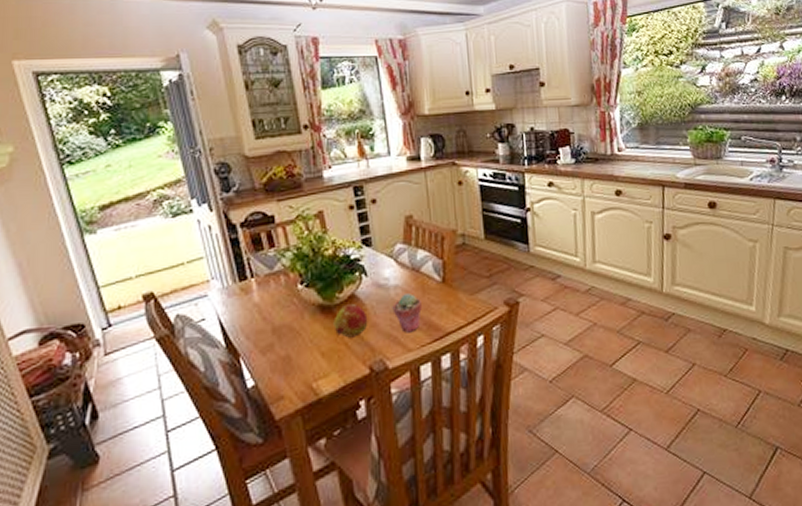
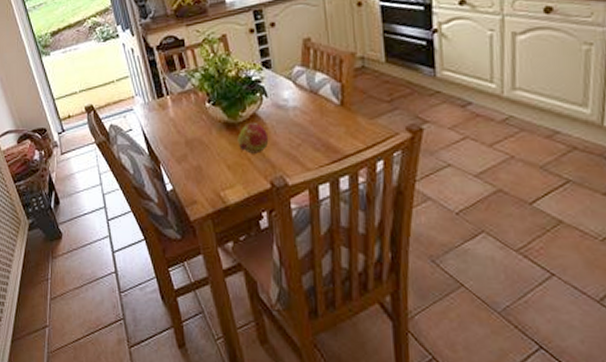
potted succulent: present [392,293,422,333] -> none [291,115,320,153]

